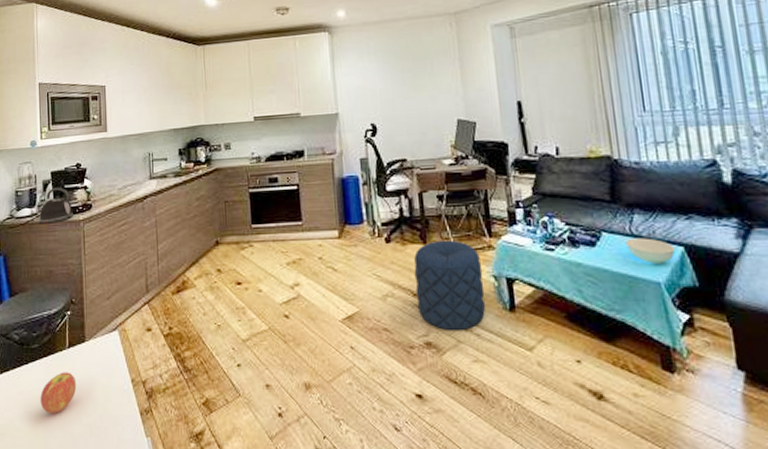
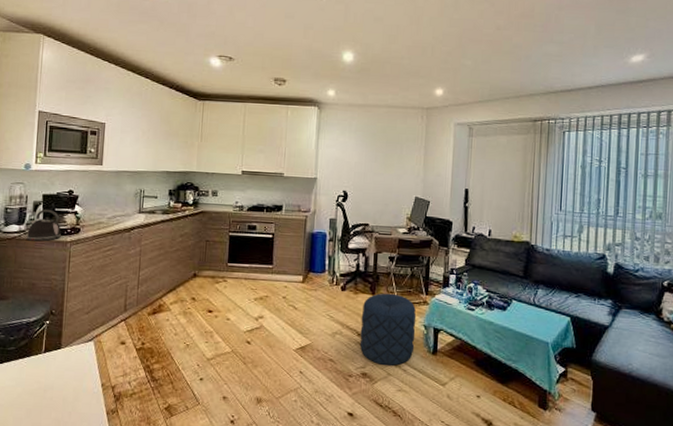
fruit: present [40,372,77,413] -> none [11,373,49,408]
bowl: present [625,238,676,264] -> none [528,307,564,329]

